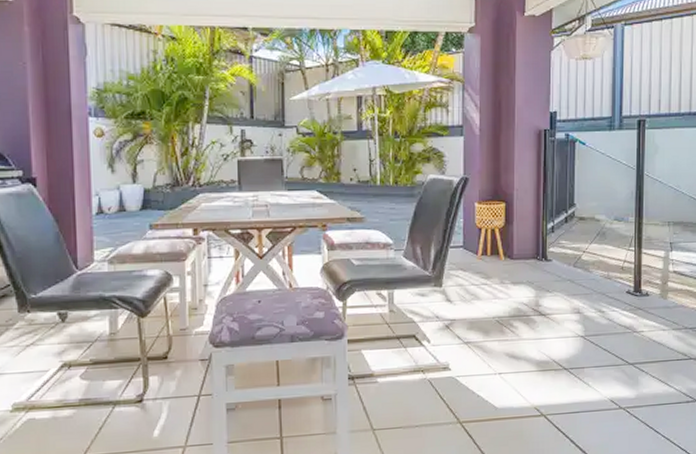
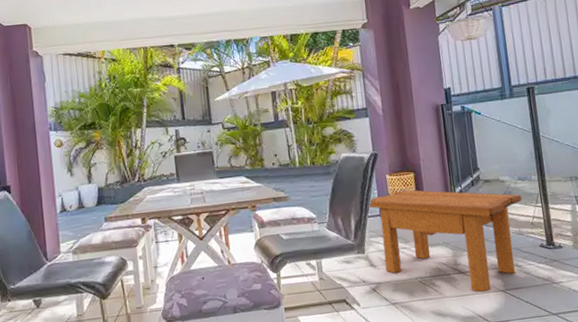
side table: none [451,221,615,336] -> present [368,189,522,292]

